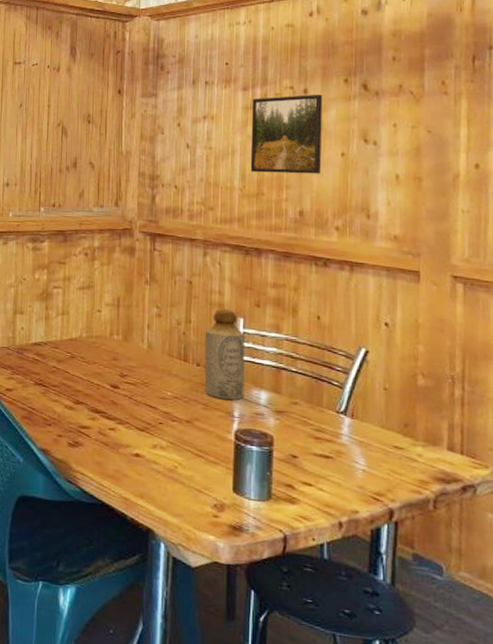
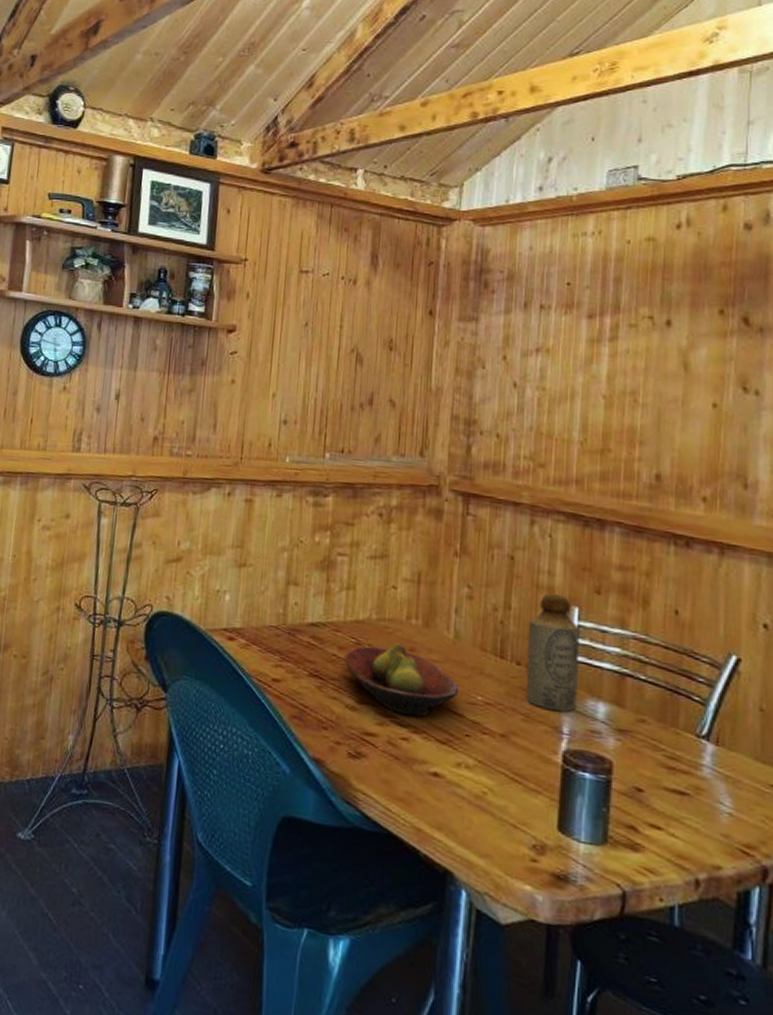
fruit bowl: none [62,355,153,412] -> present [344,643,459,717]
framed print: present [250,94,323,174] -> none [594,327,691,429]

